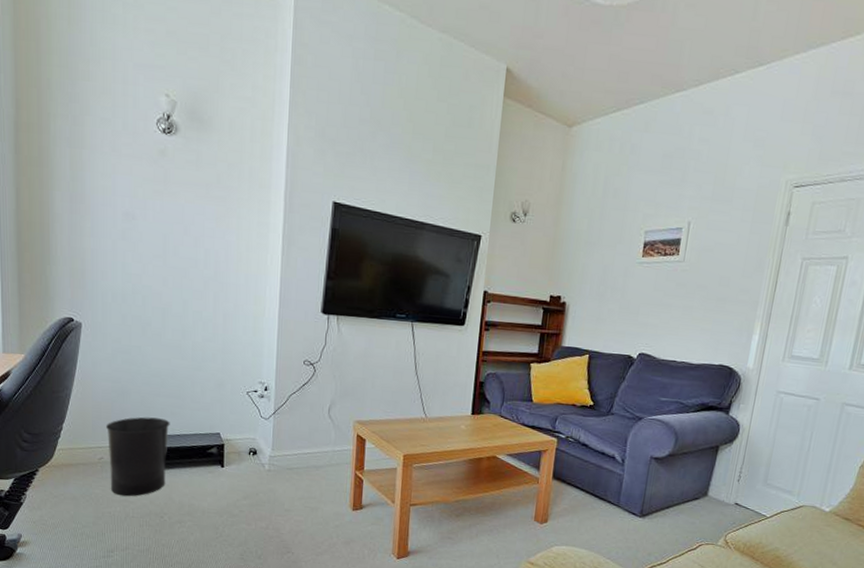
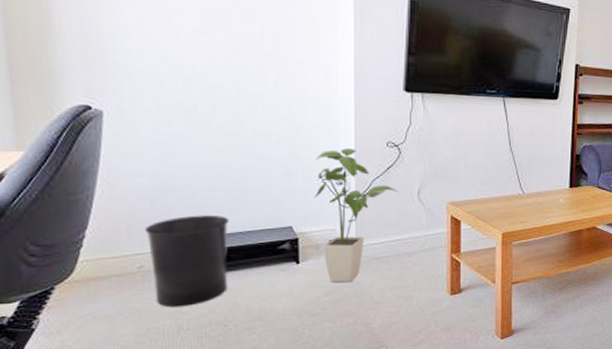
house plant: none [239,364,311,489] -> present [313,147,398,283]

